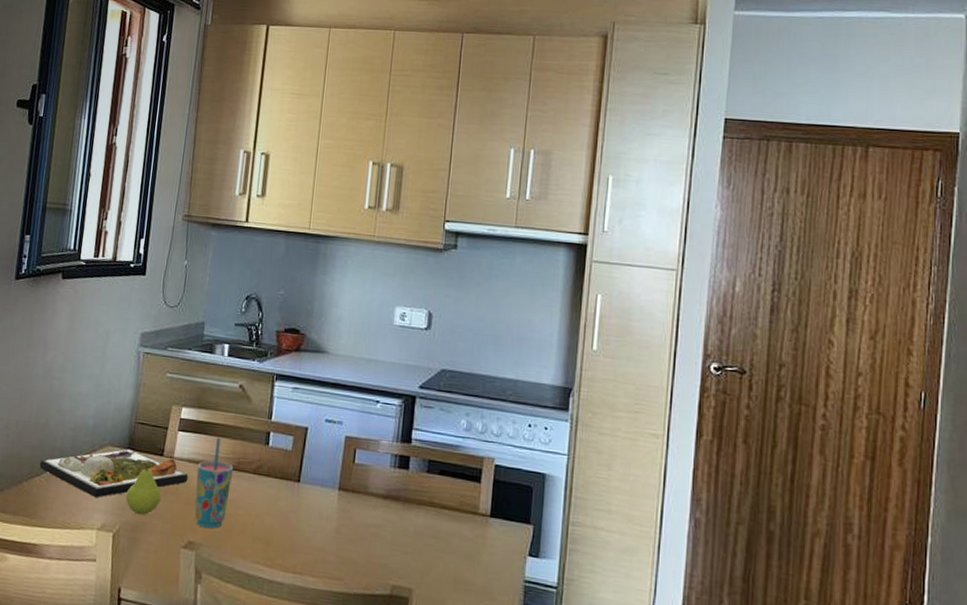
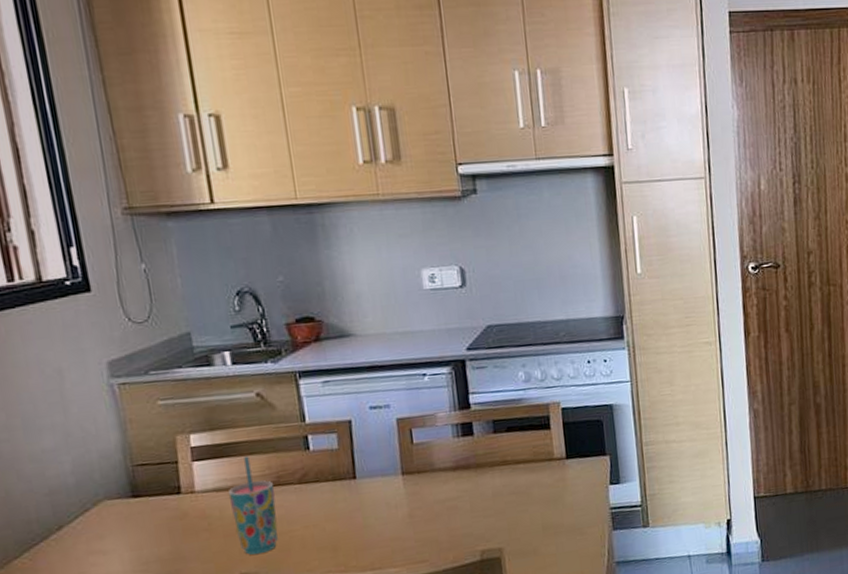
dinner plate: present [39,449,189,498] -> none [14,493,221,562]
fruit: present [125,462,162,515] -> none [145,505,193,565]

